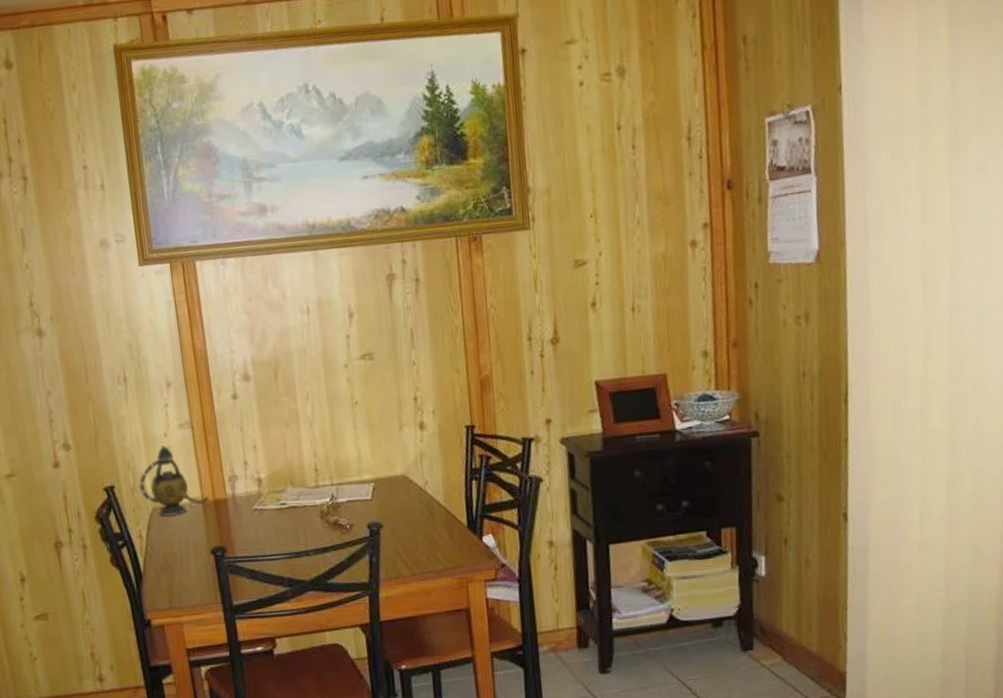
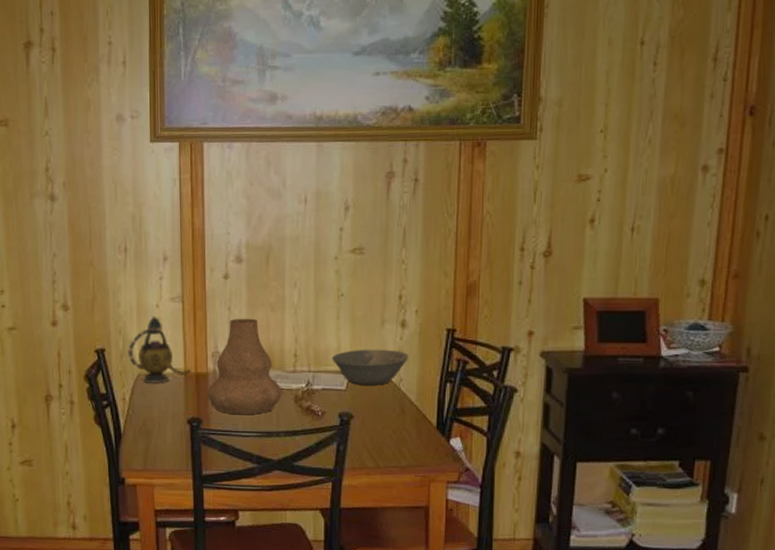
vase: none [228,436,307,539] -> present [207,318,283,415]
bowl: none [353,453,431,493] -> present [331,349,409,385]

